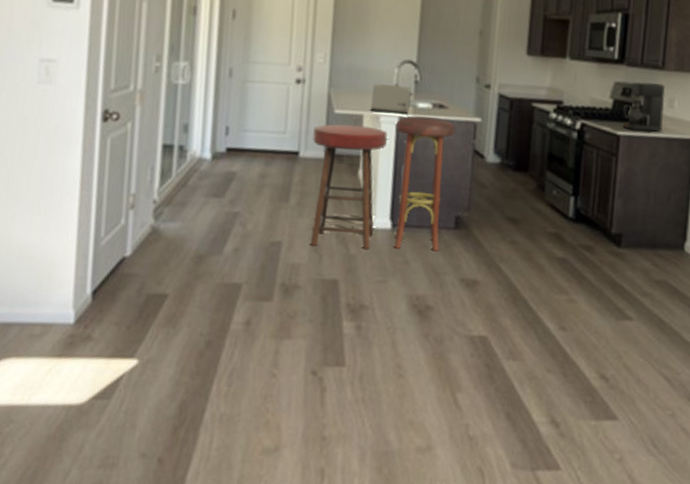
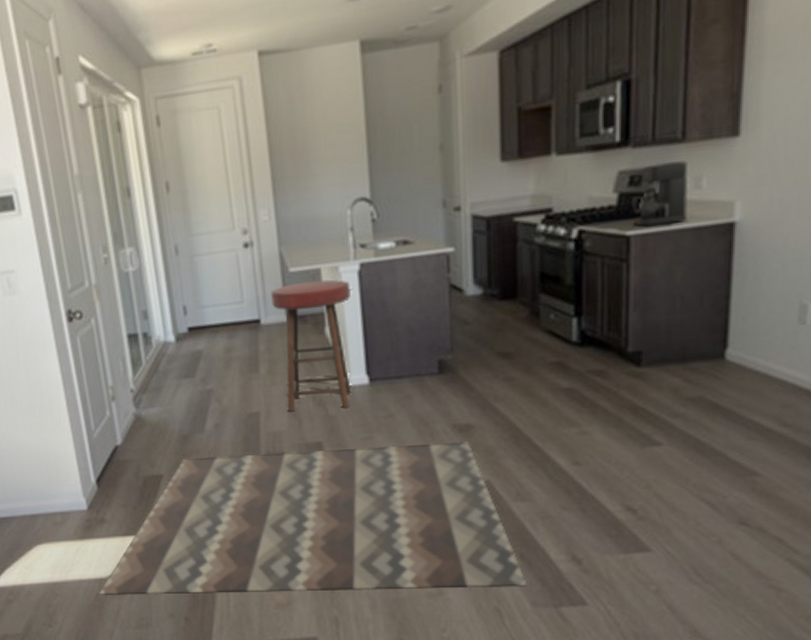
area rug: none [63,280,510,446] -> present [99,442,528,595]
toaster: present [370,84,414,115] -> none [325,227,372,263]
bar stool: present [394,116,455,252] -> none [358,256,425,403]

